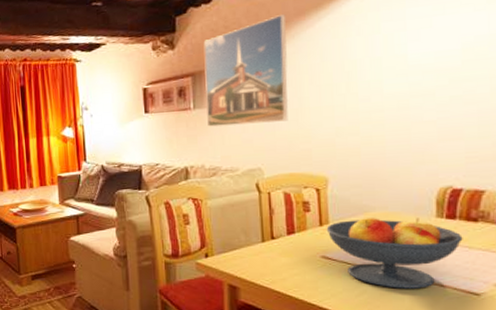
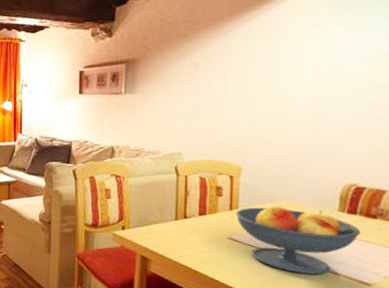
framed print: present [203,14,288,127] -> none [136,12,219,113]

